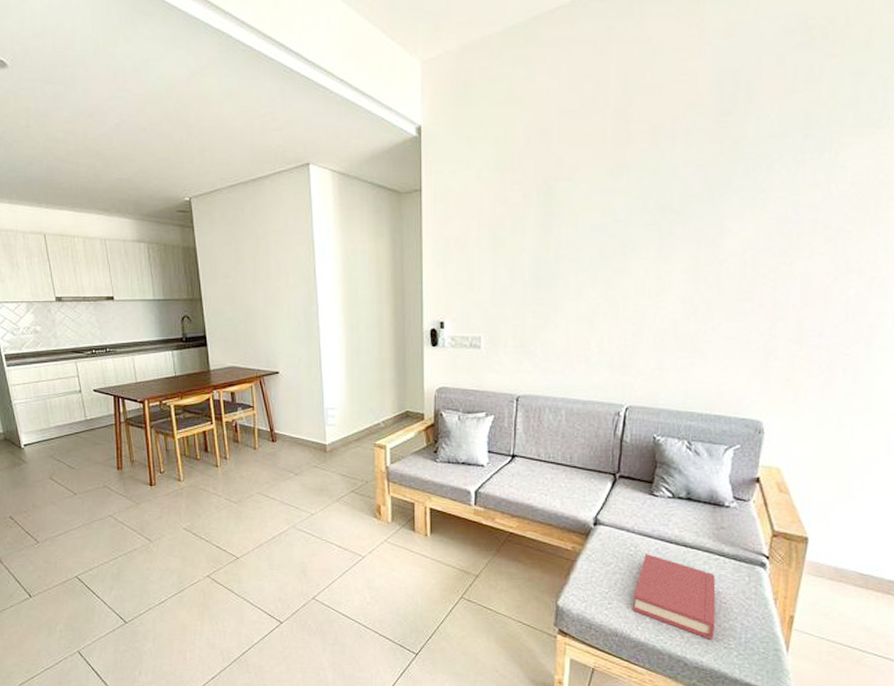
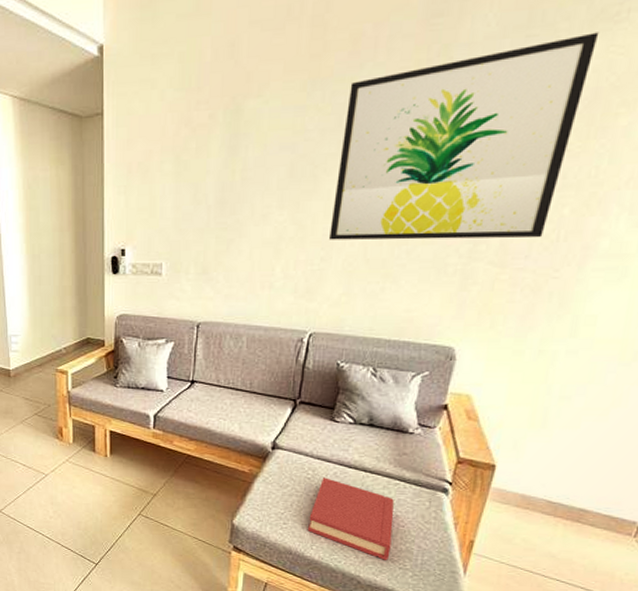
wall art: none [640,135,866,318] -> present [329,32,600,240]

